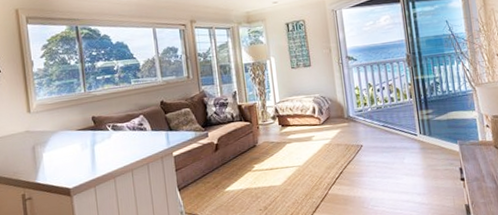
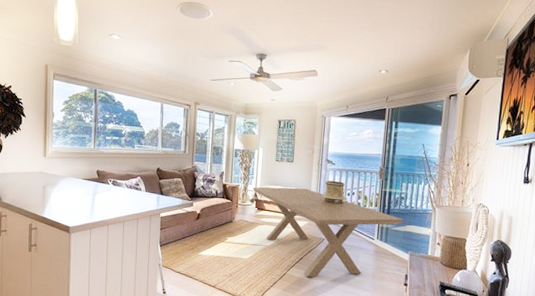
dining table: none [271,92,444,193] -> present [252,187,403,278]
vessel: none [349,77,376,104] -> present [321,180,346,204]

